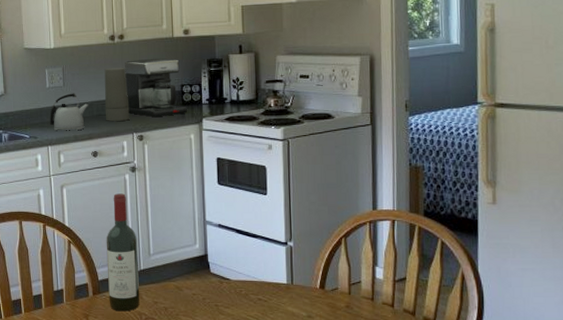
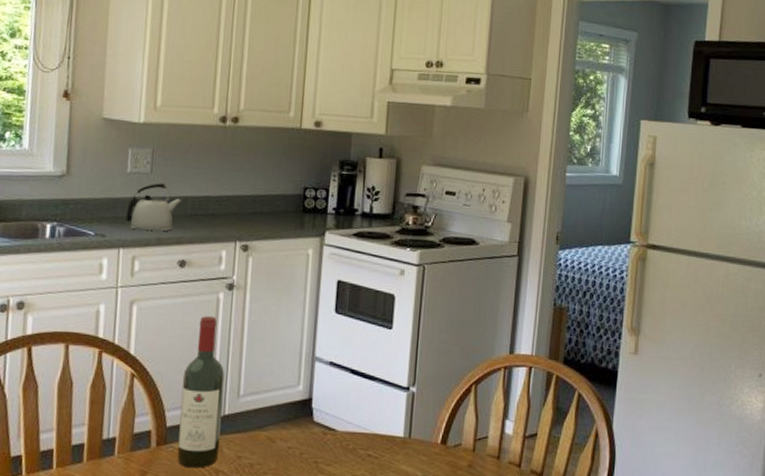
canister: present [104,67,130,121] -> none [201,156,237,225]
coffee maker: present [125,58,187,118] -> none [233,150,308,225]

